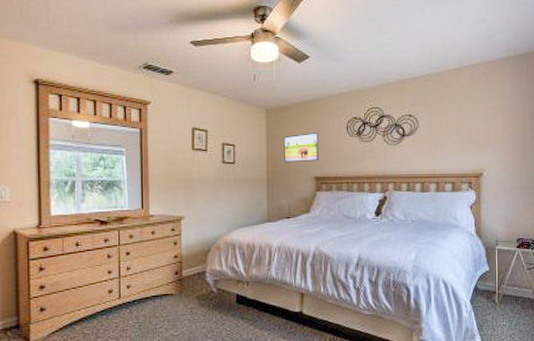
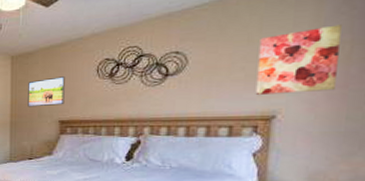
wall art: none [467,101,517,155] -> present [255,24,342,95]

